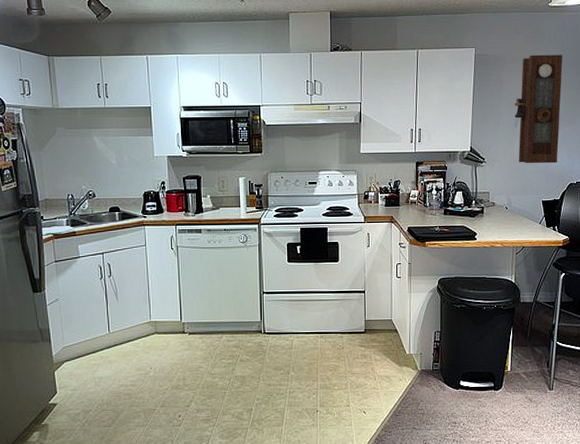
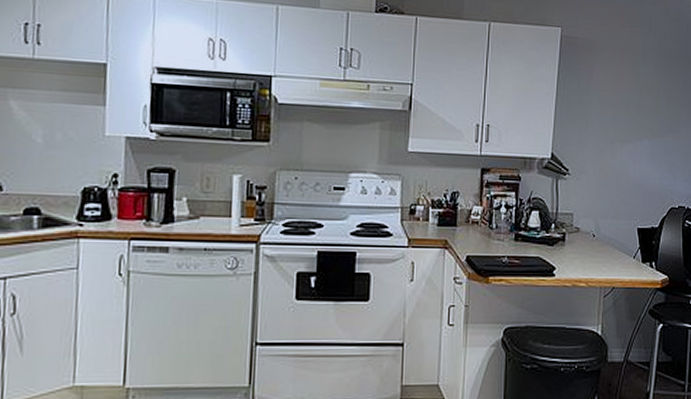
pendulum clock: present [514,54,563,164] -> none [607,43,665,181]

